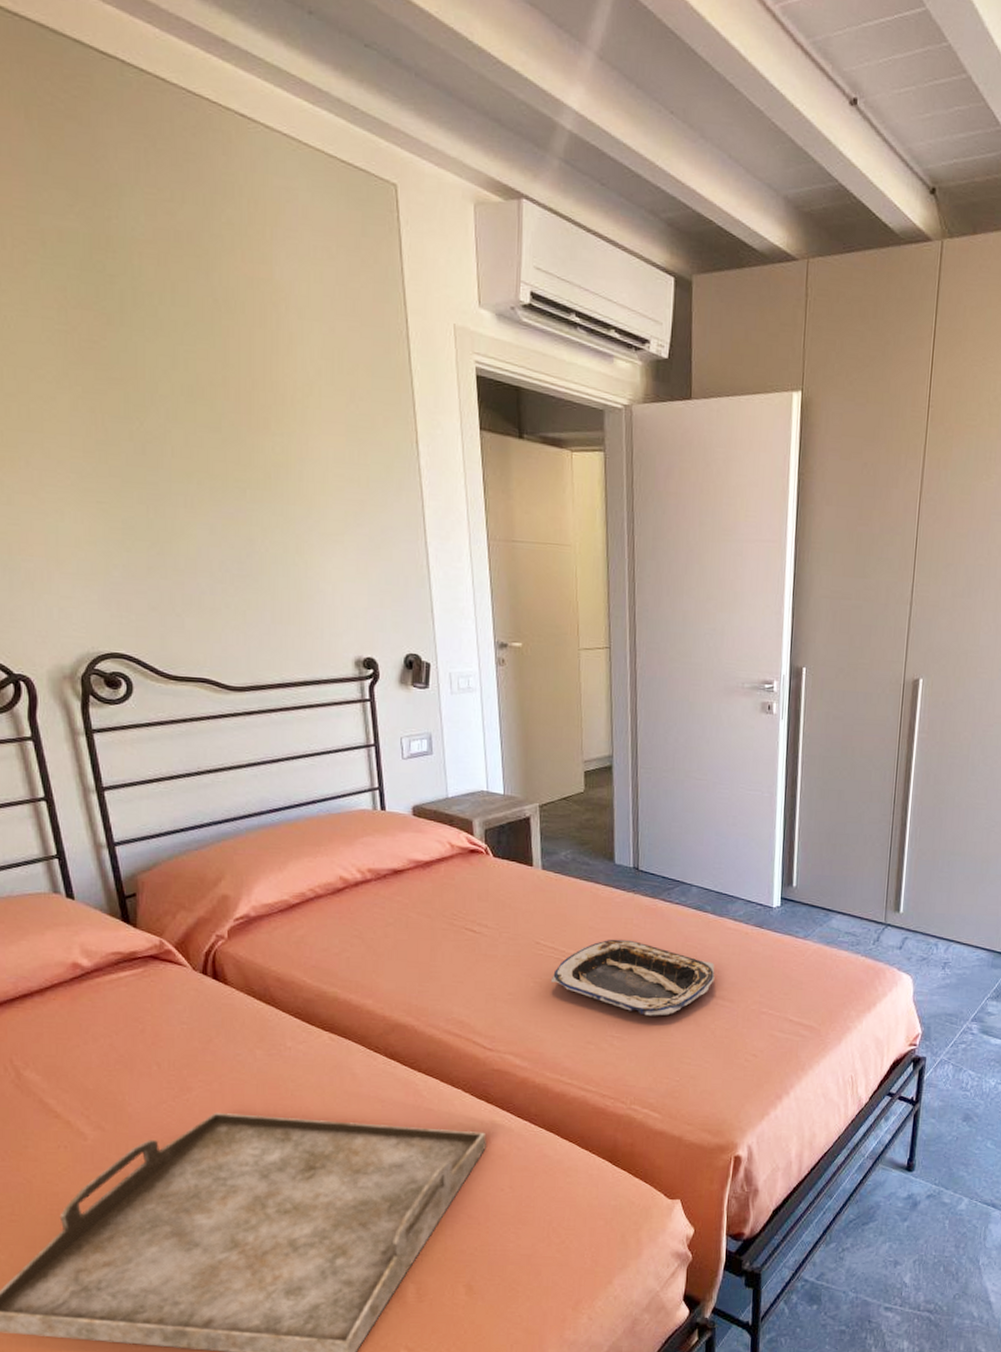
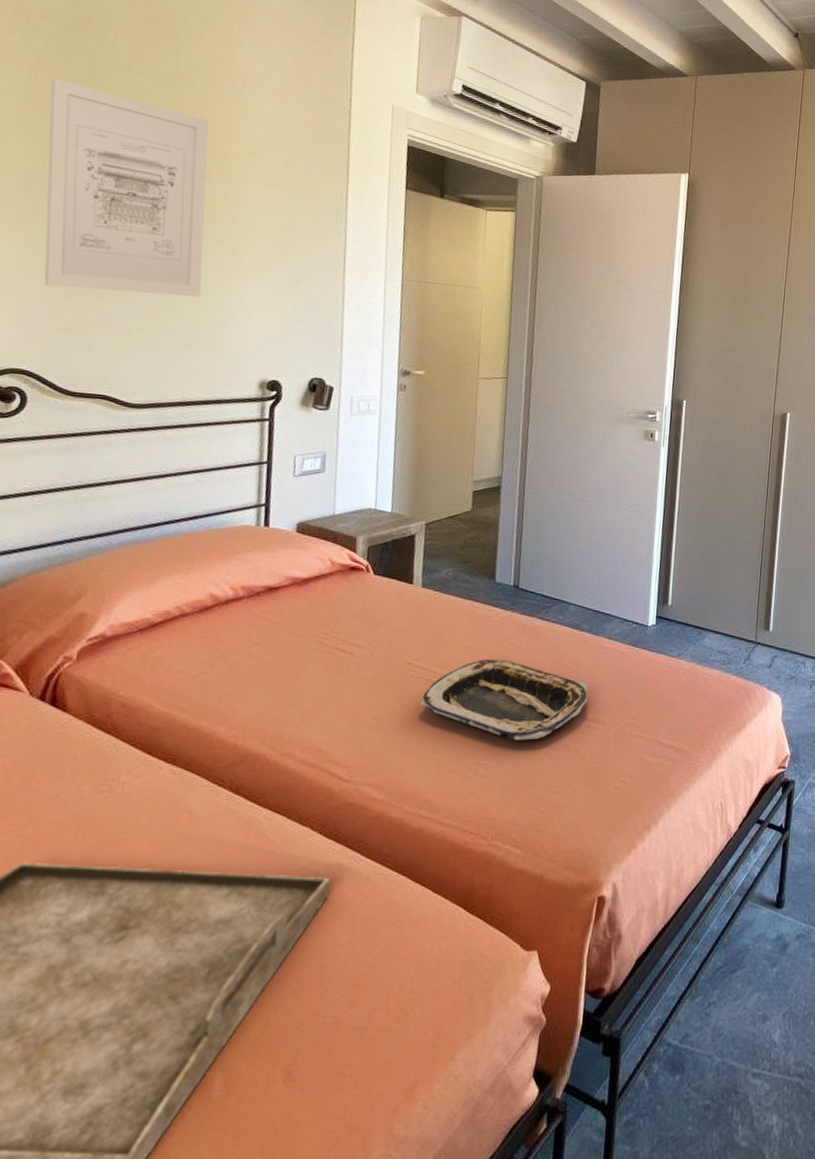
wall art: none [84,315,282,568] -> present [44,77,209,297]

